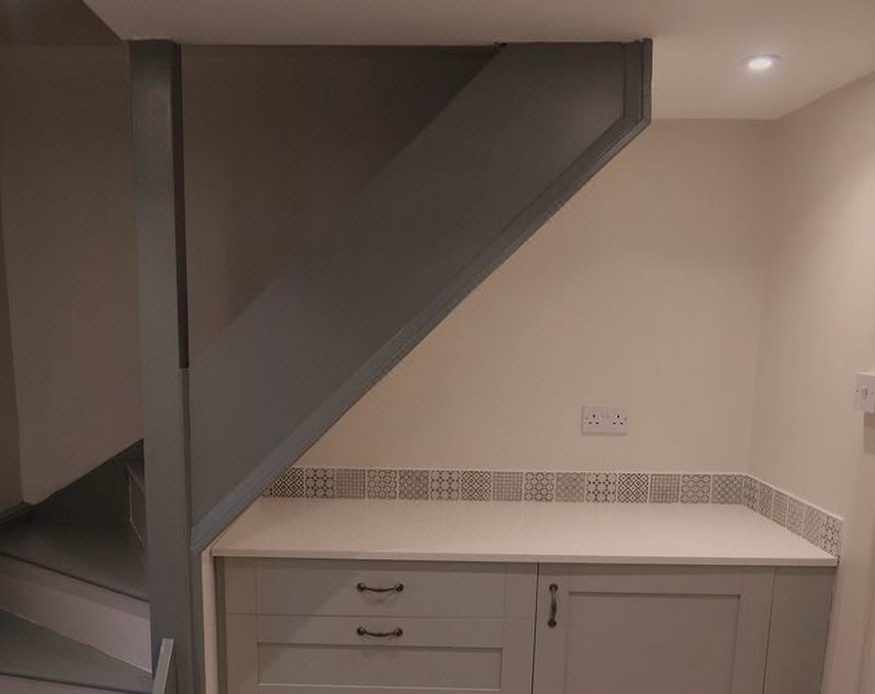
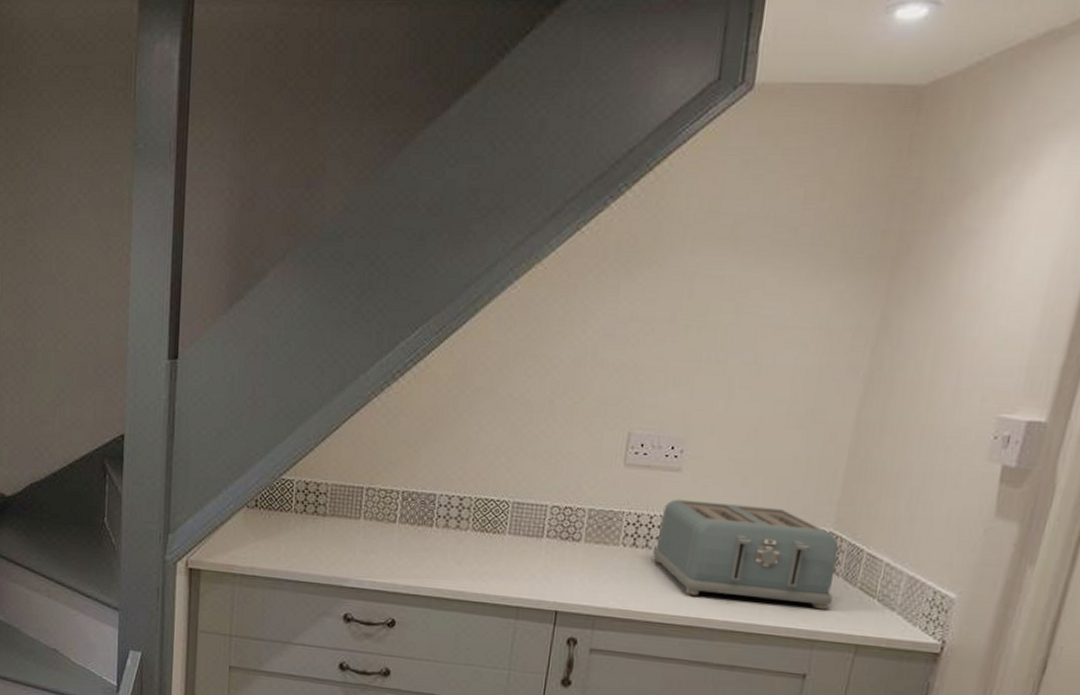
toaster: none [611,458,754,540] -> present [652,499,839,610]

